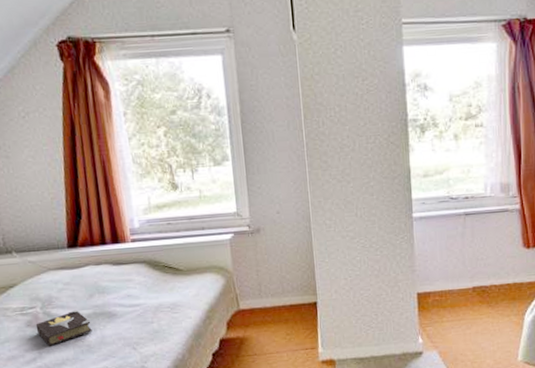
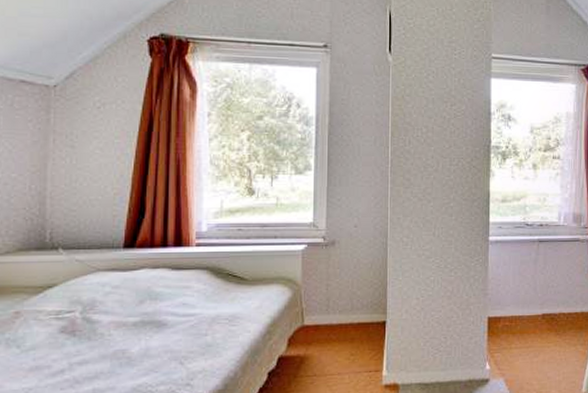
hardback book: present [35,309,92,346] -> none [70,316,136,357]

